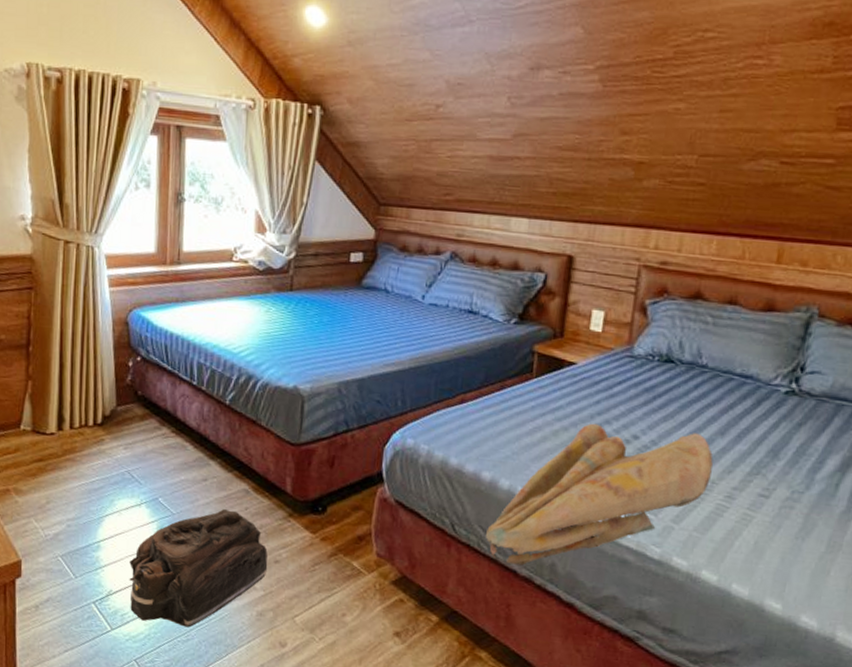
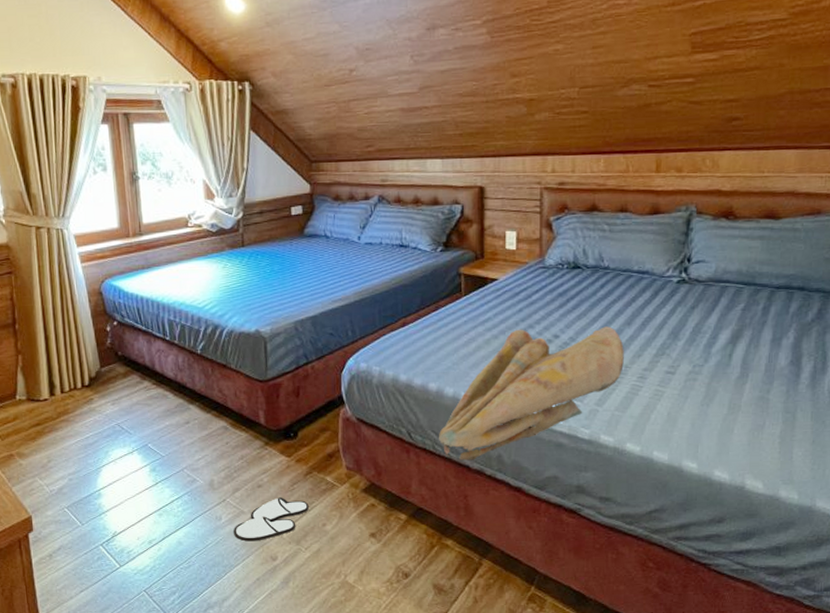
duffel bag: present [129,509,268,628] -> none [129,446,252,555]
slippers: none [241,577,329,623] -> present [234,497,309,542]

